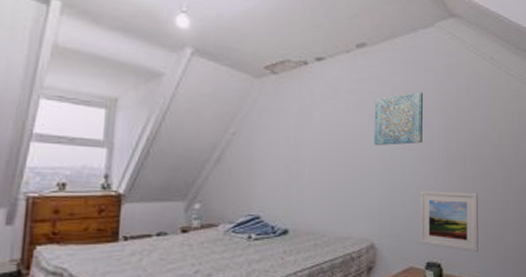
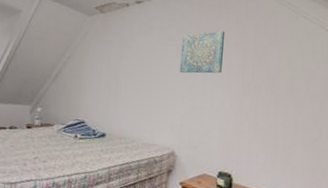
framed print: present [420,190,478,252] -> none [213,112,269,168]

